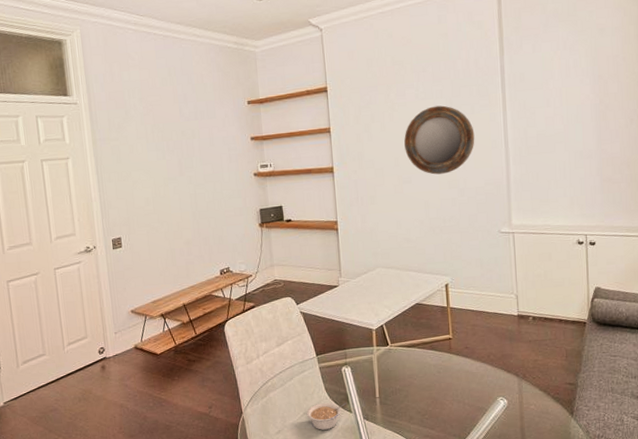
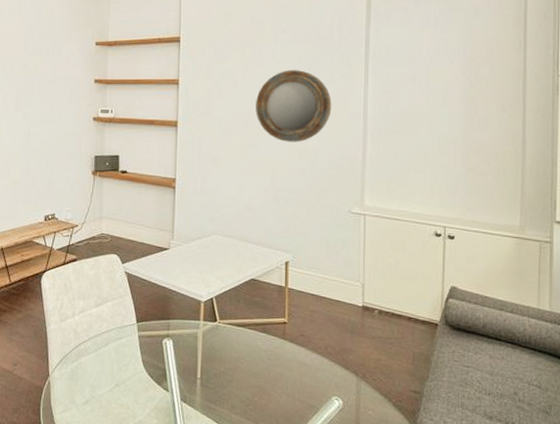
legume: present [307,402,347,430] -> none [119,375,164,407]

